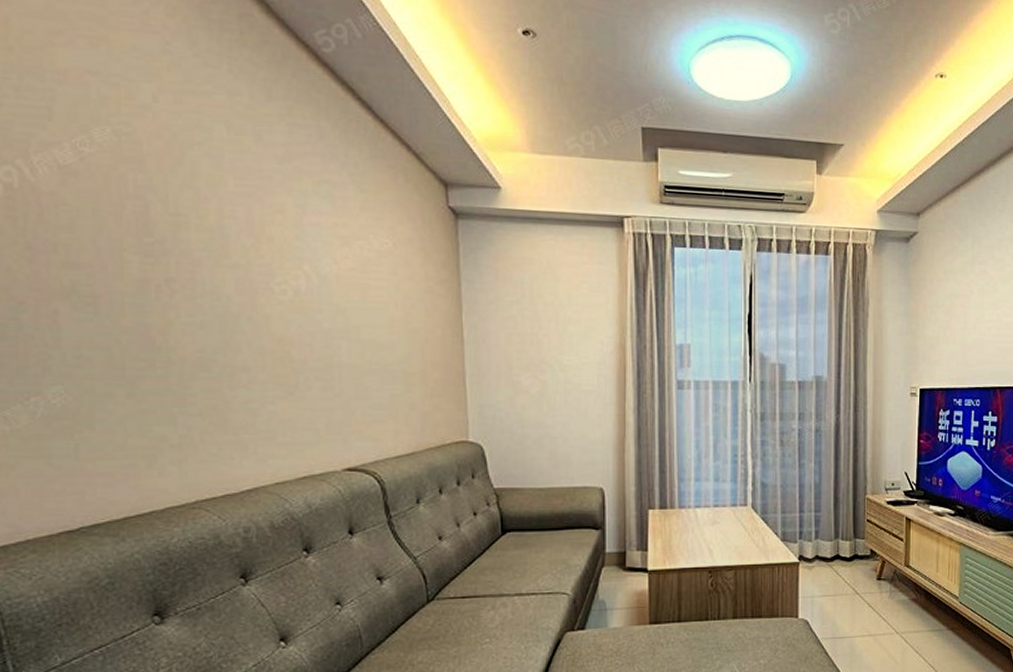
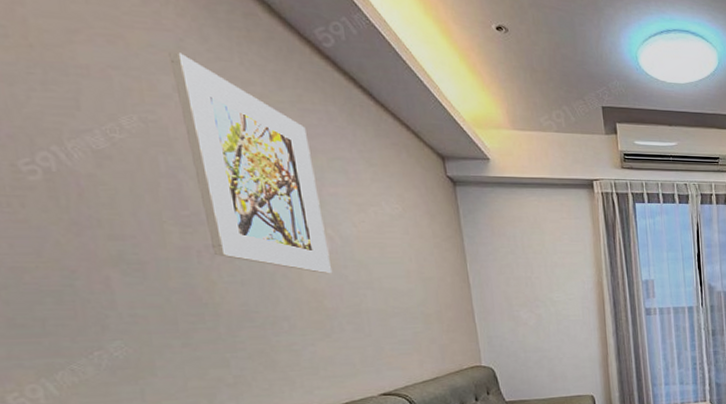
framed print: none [153,56,305,319] -> present [169,52,333,274]

